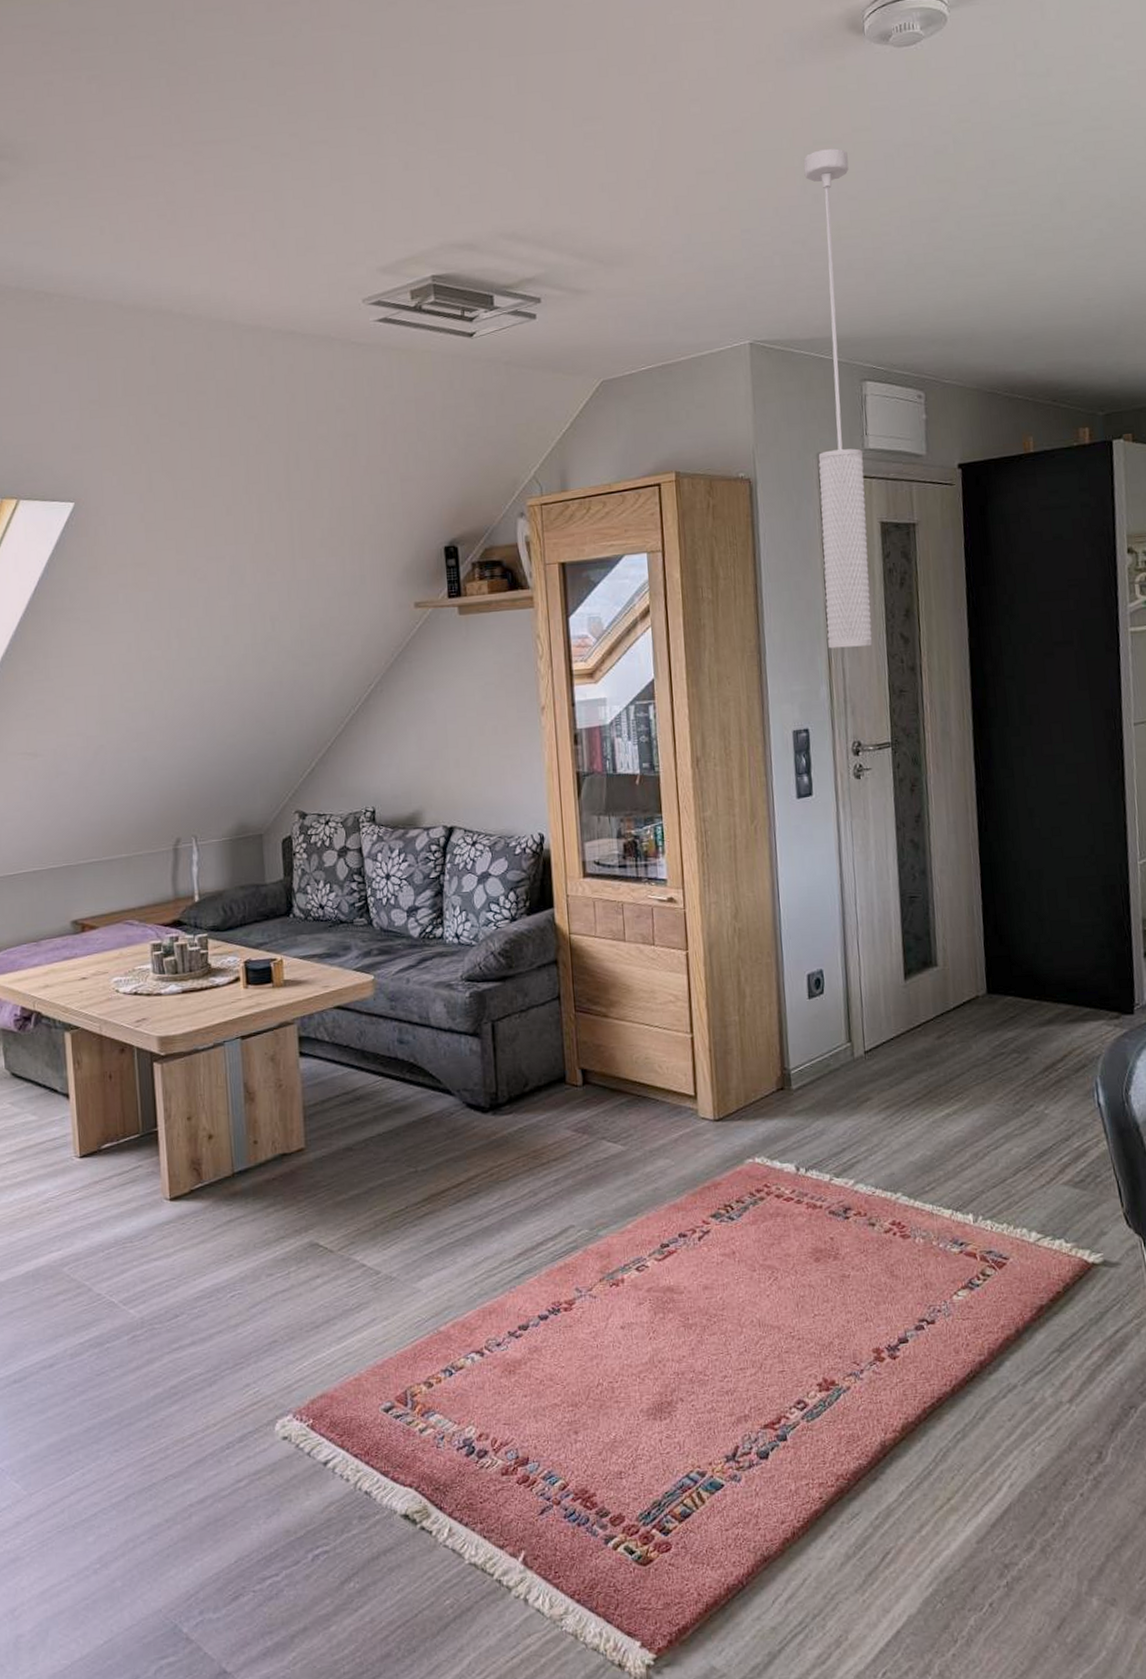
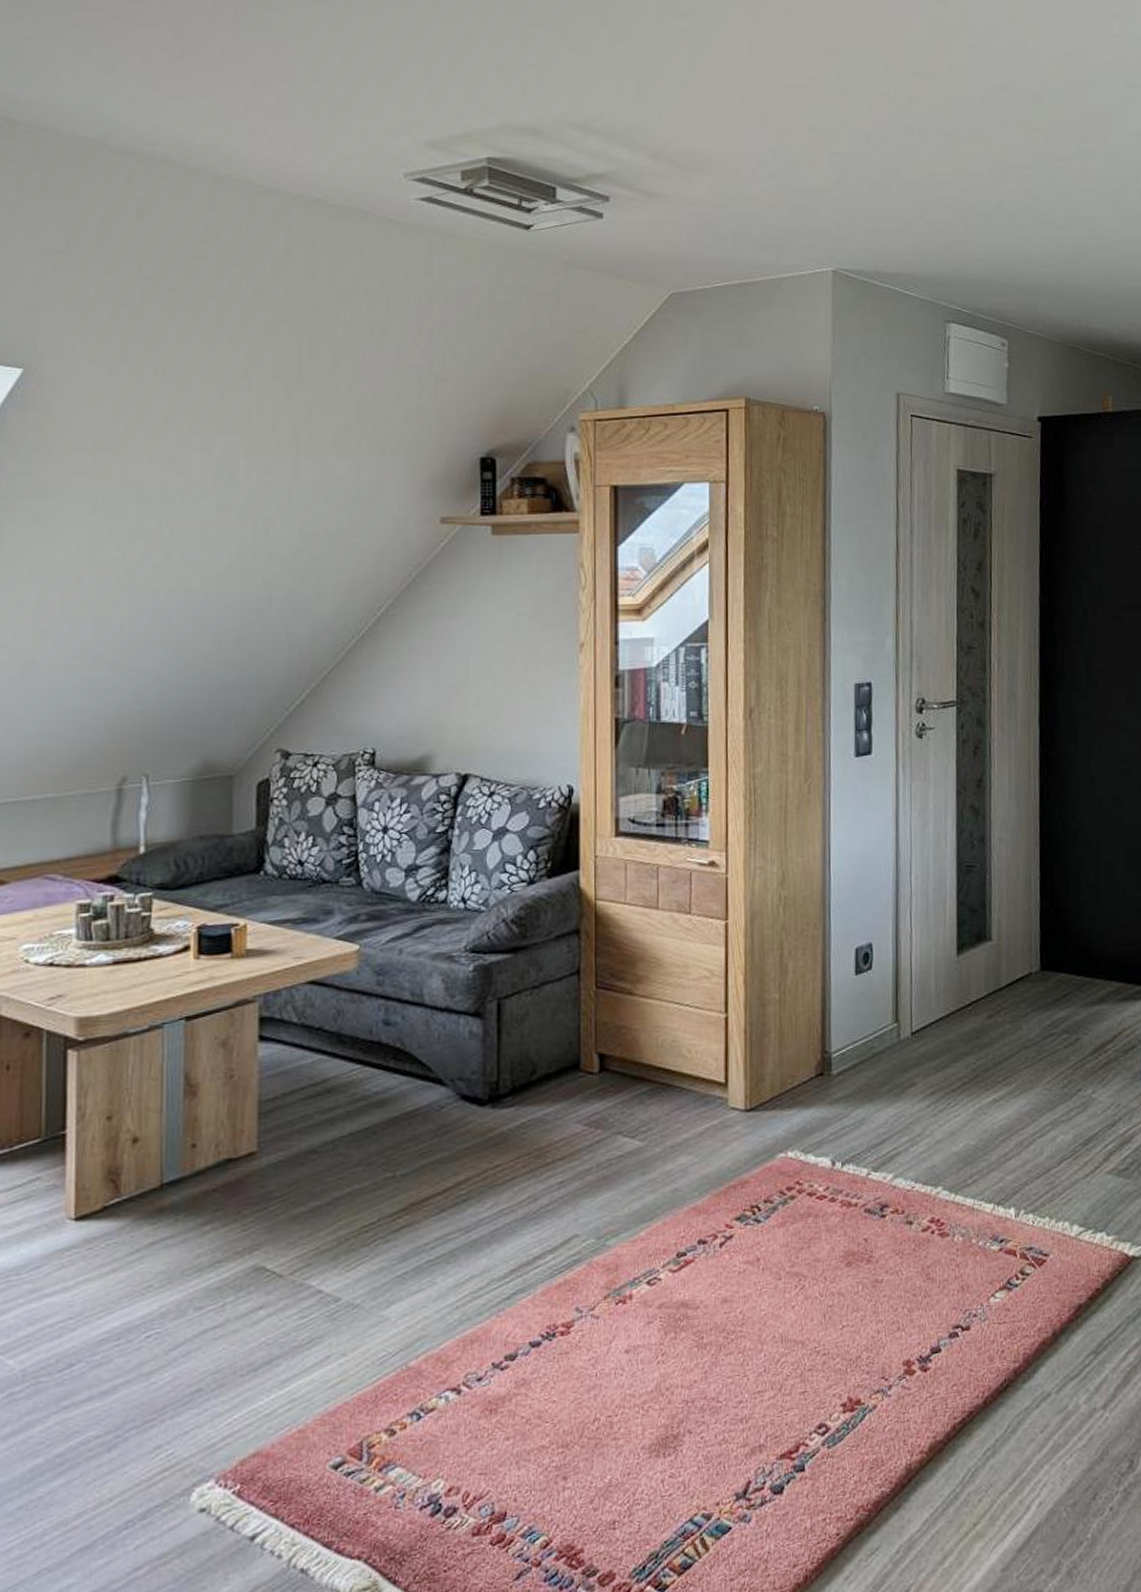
pendant light: present [803,148,873,649] -> none [896,81,944,599]

